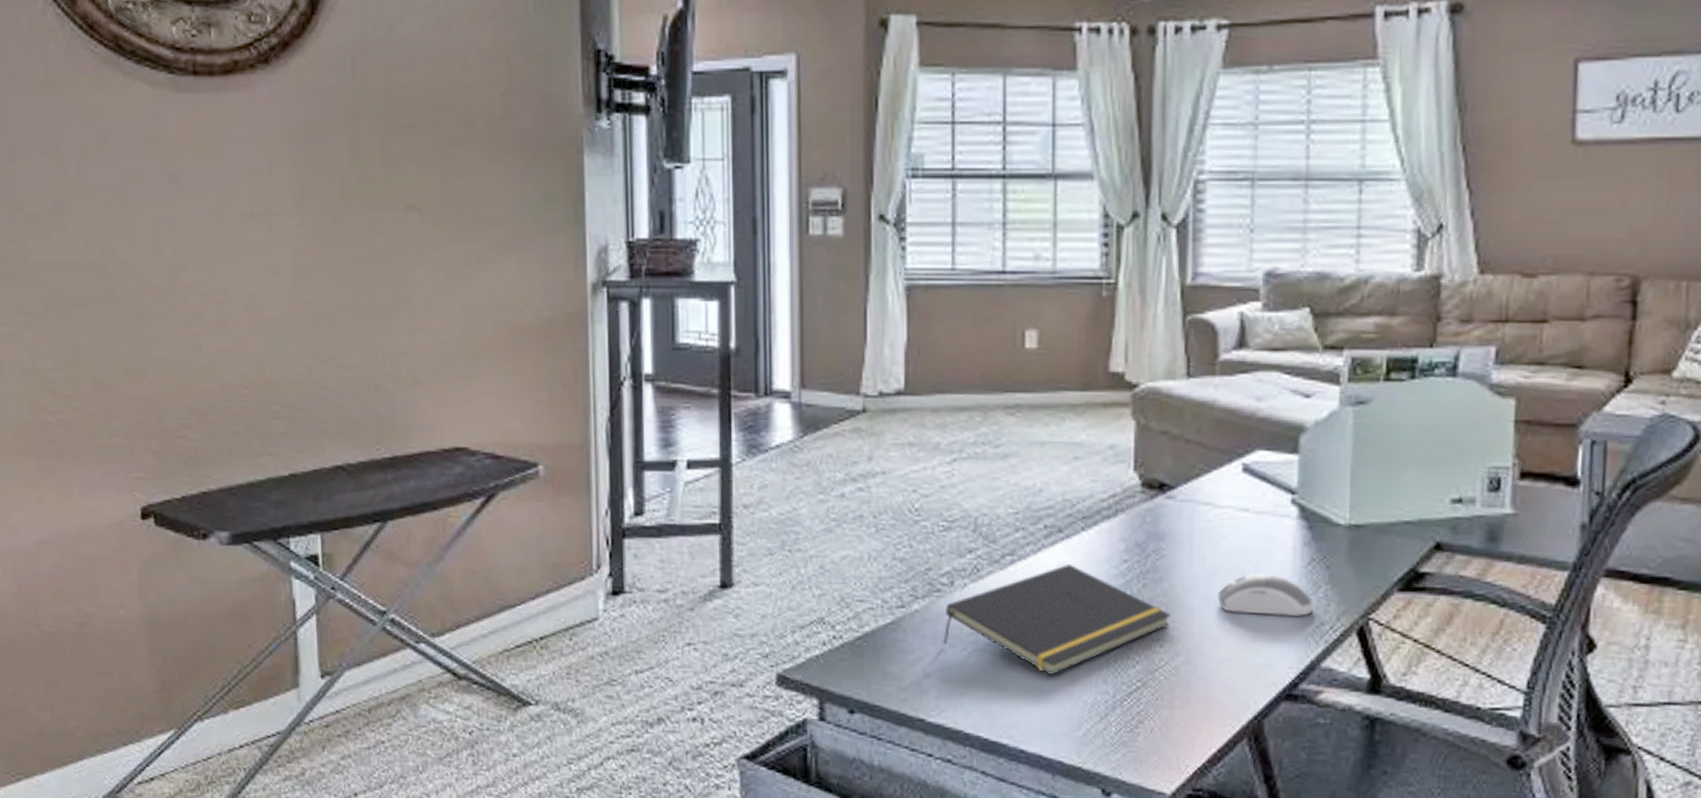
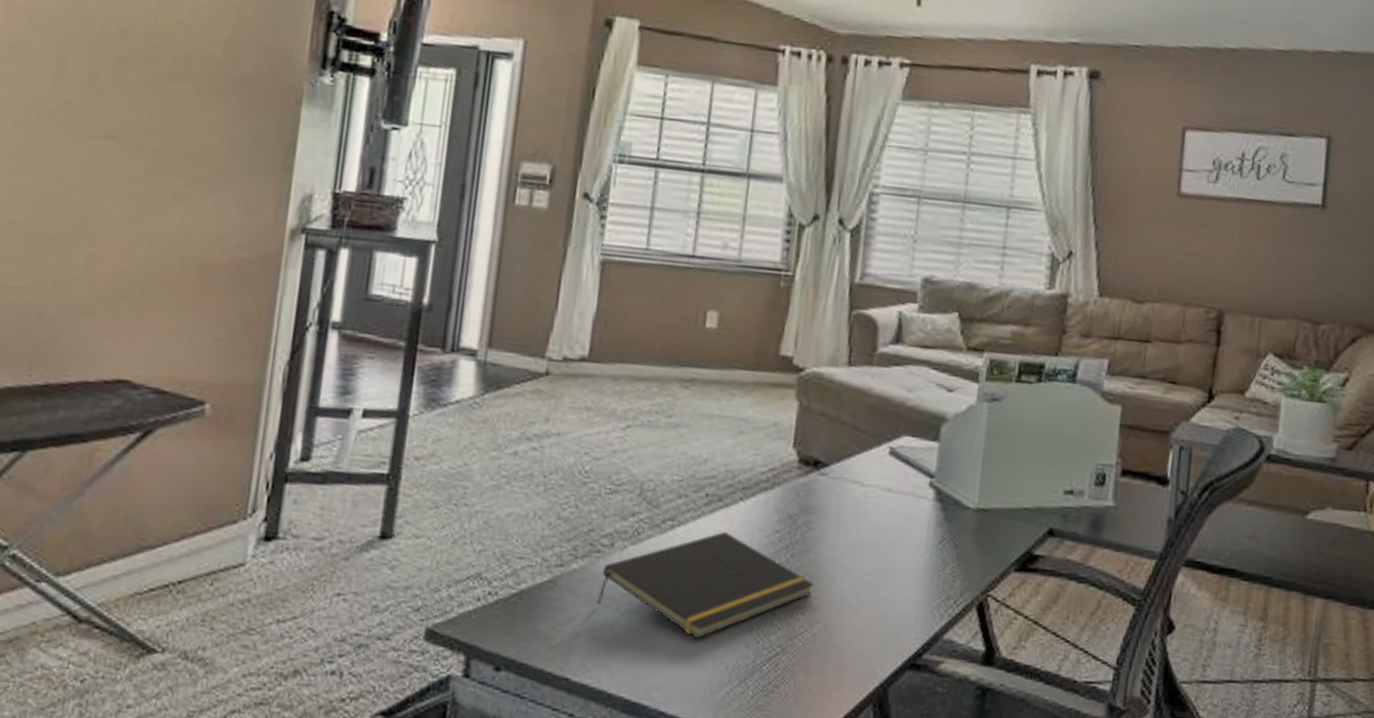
computer mouse: present [1216,574,1314,617] -> none [856,549,942,591]

